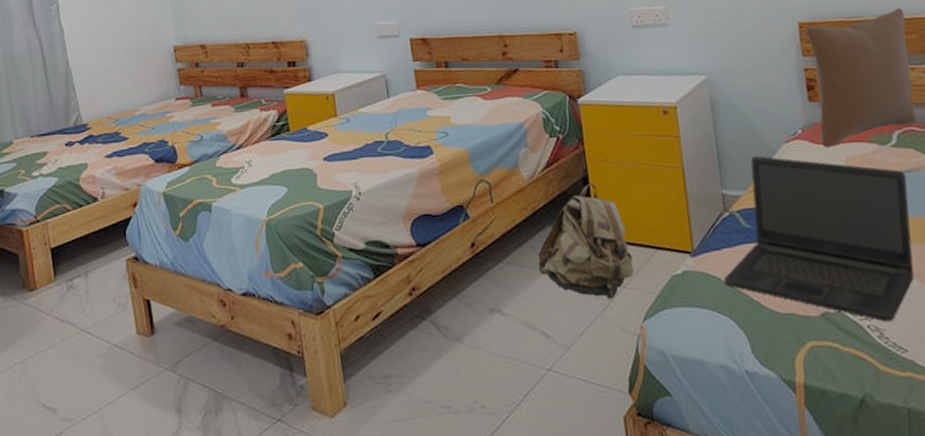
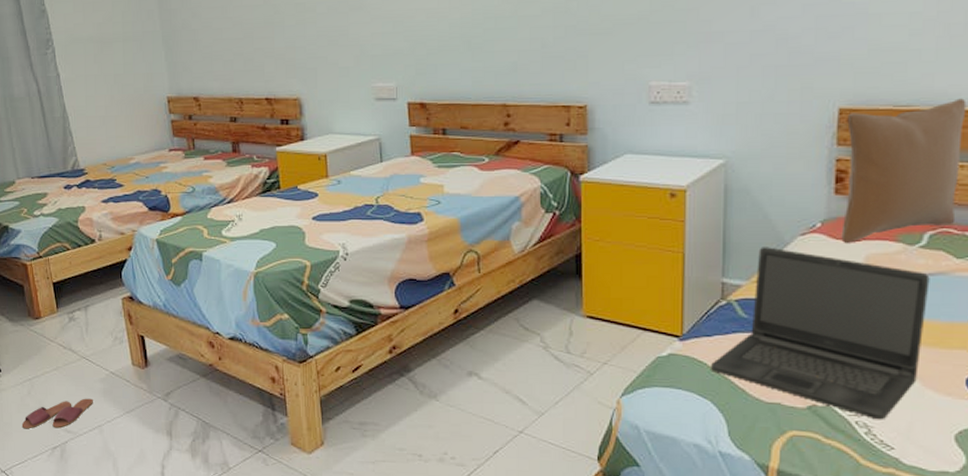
slippers: none [10,377,93,422] -> present [21,398,93,429]
backpack: present [538,184,634,299] -> none [520,262,618,374]

